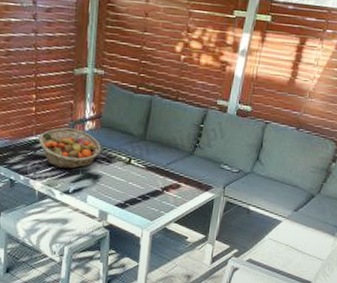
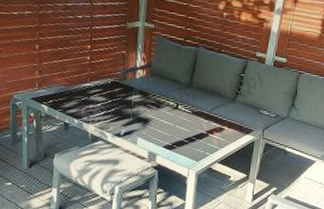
fruit basket: present [38,128,102,169] -> none [92,75,152,113]

